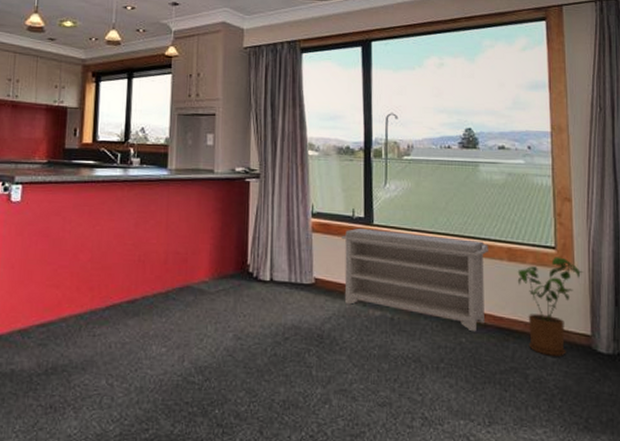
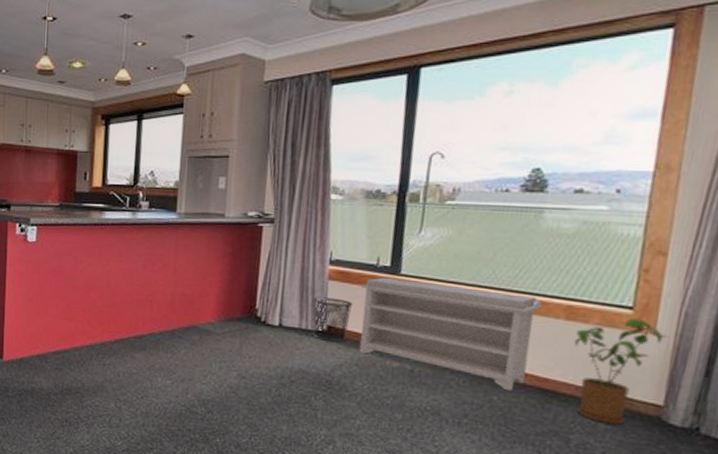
waste bin: none [300,249,336,294] -> present [312,297,353,342]

